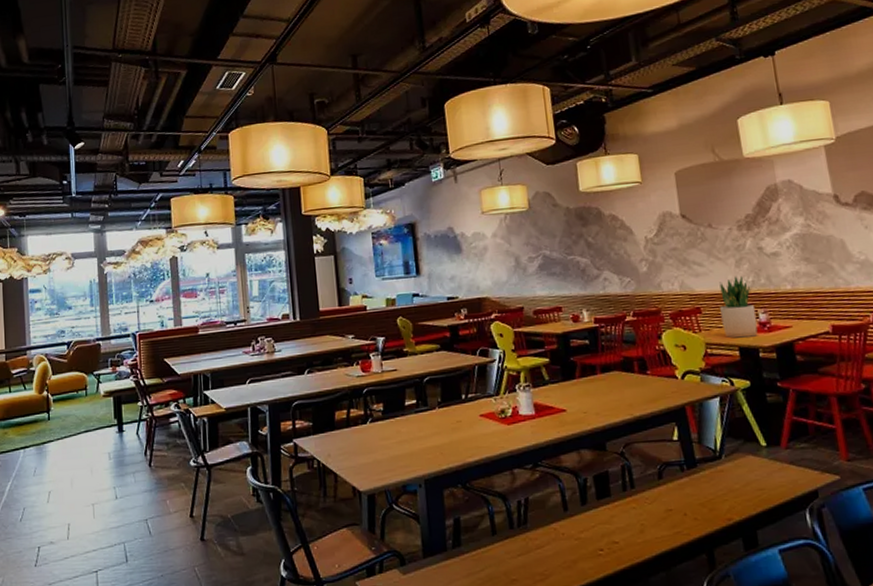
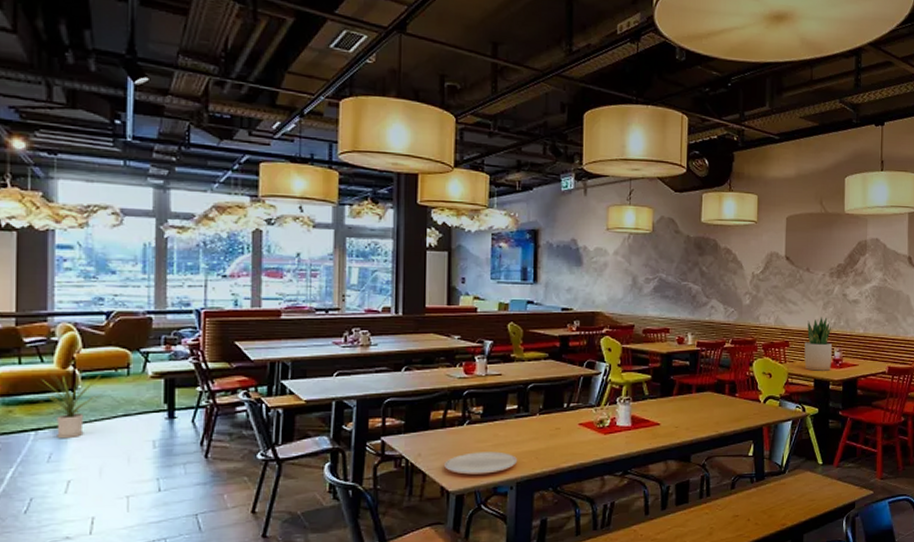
house plant: none [23,393,69,455] -> present [37,369,102,439]
plate: none [353,448,424,474] -> present [444,451,518,475]

